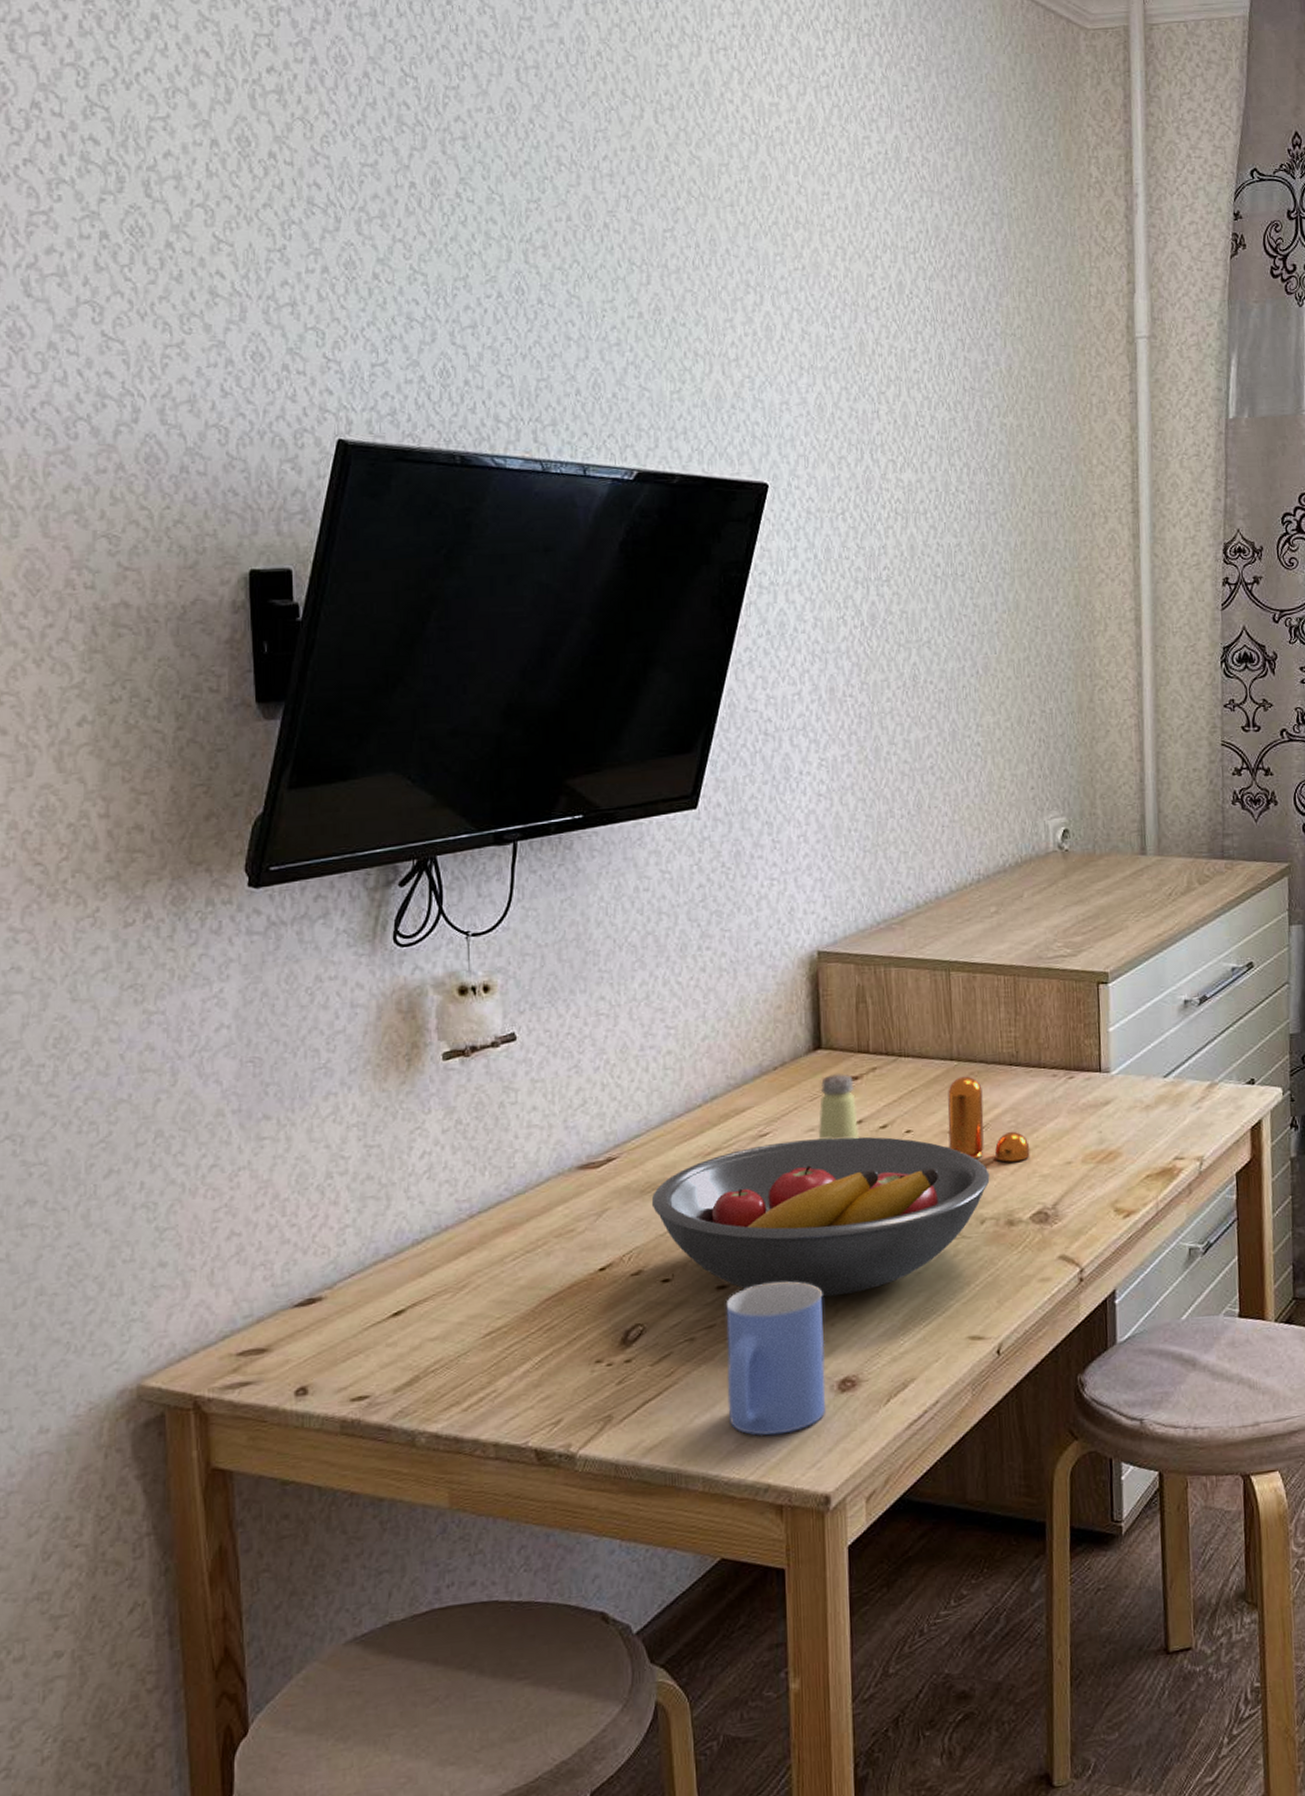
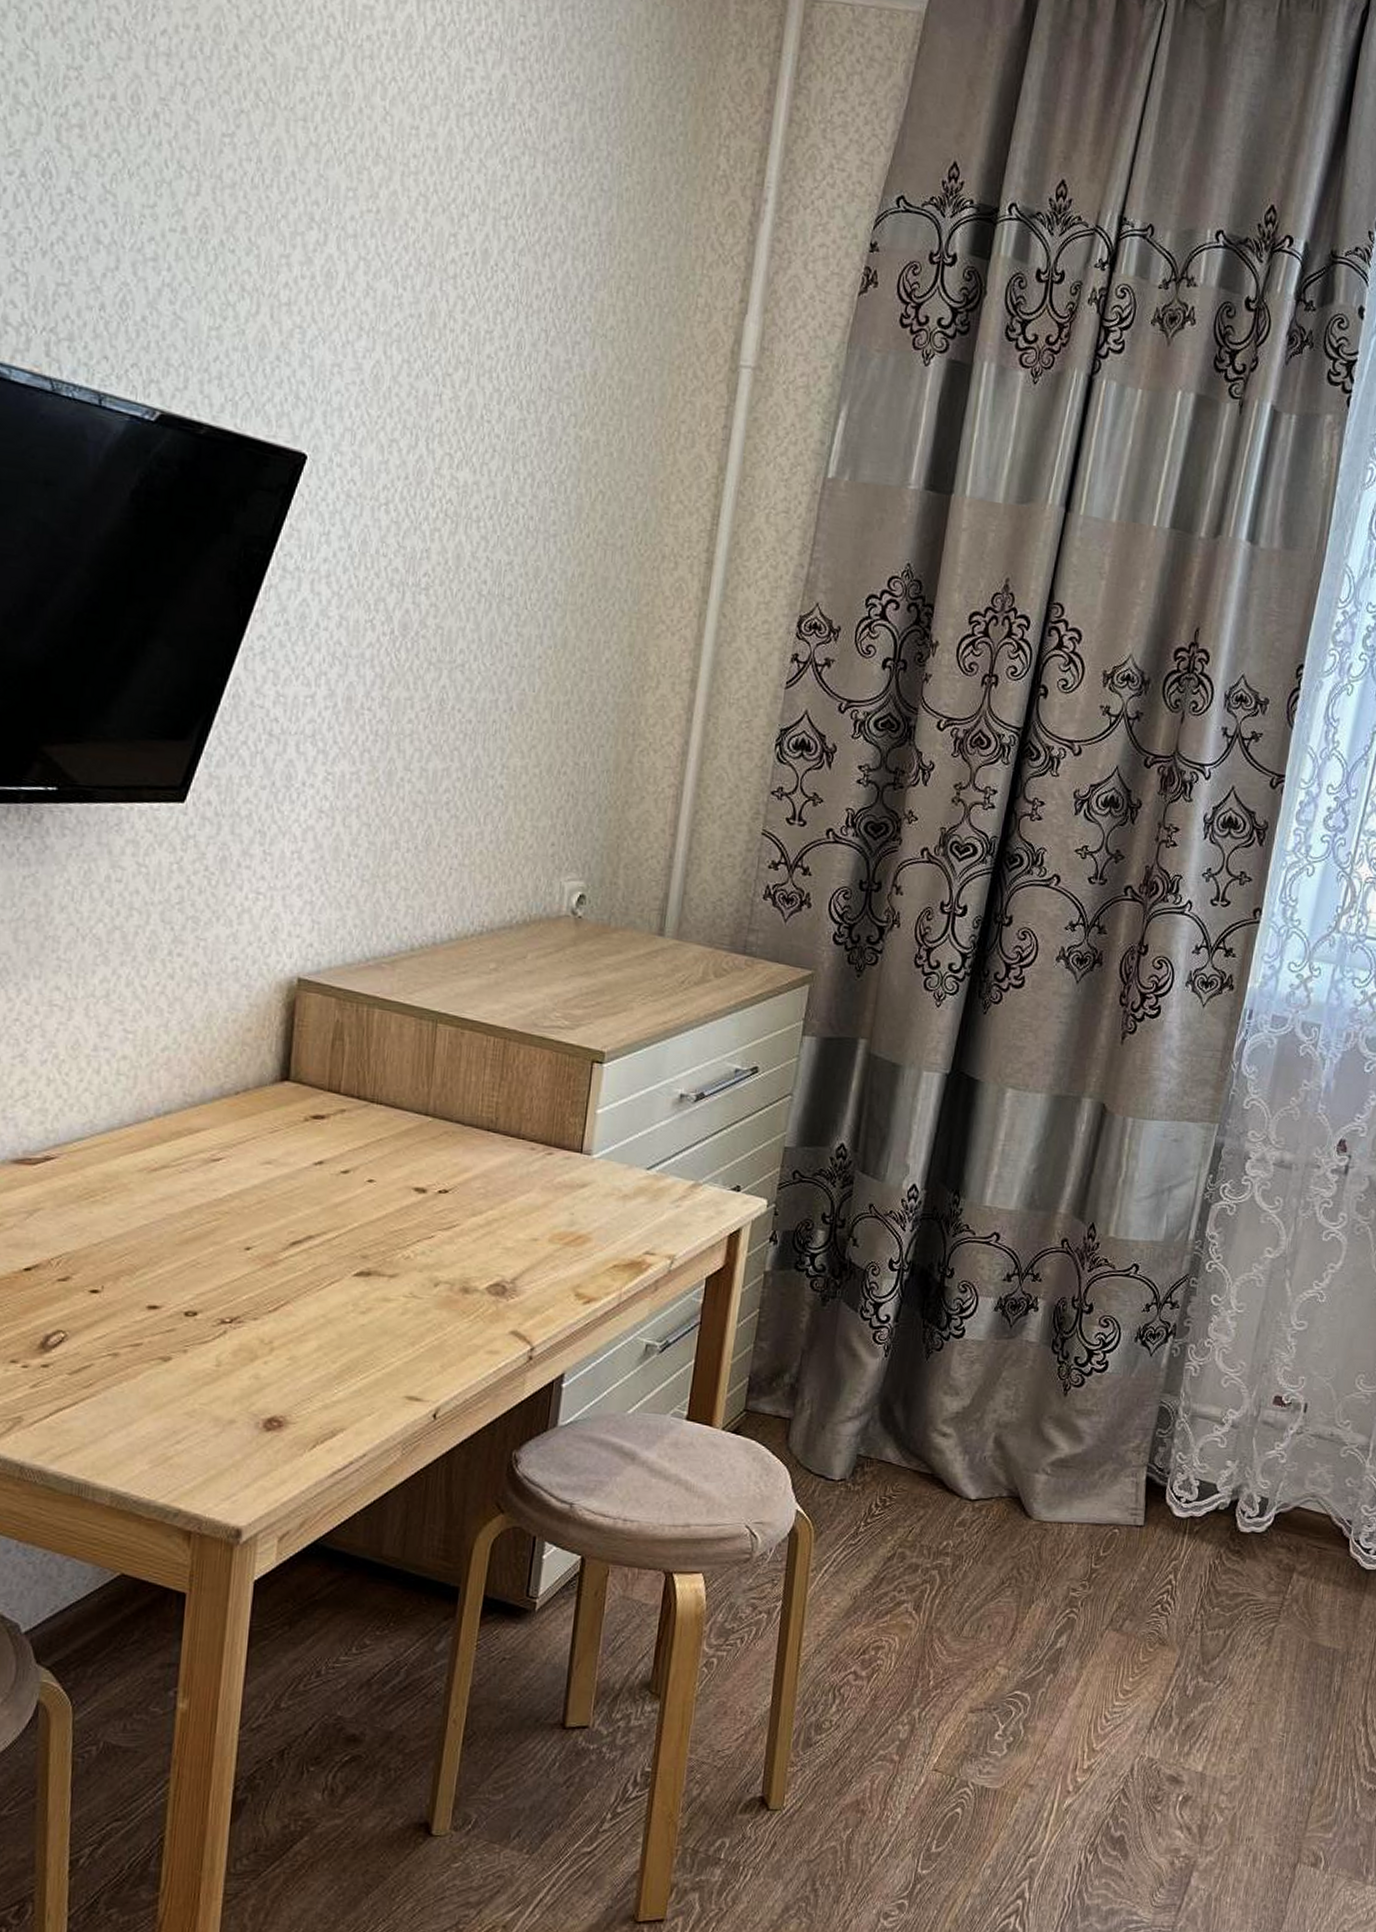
fruit bowl: present [651,1136,990,1297] -> none [87,1170,451,1335]
mug: present [725,1281,826,1437] -> none [145,1311,260,1463]
saltshaker: present [818,1073,860,1140] -> none [274,1108,321,1179]
pepper shaker: present [947,1076,1030,1162] -> none [412,1133,497,1230]

